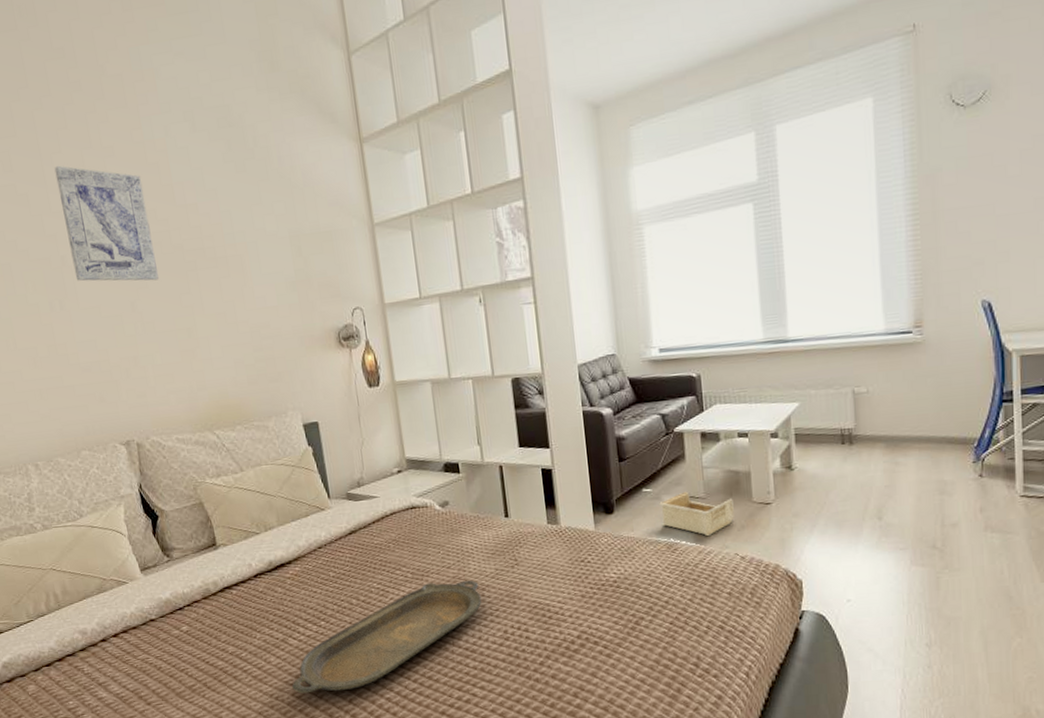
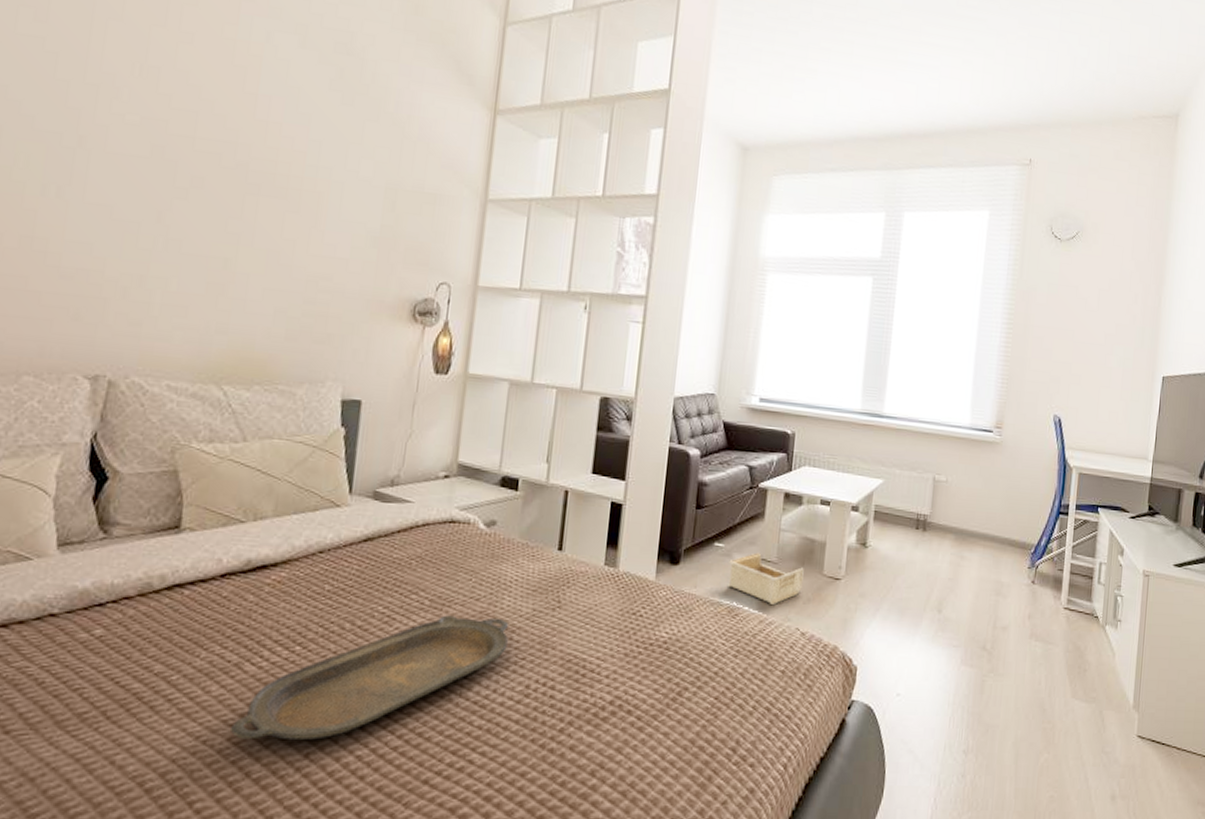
wall art: present [54,165,160,281] -> none [91,33,220,195]

